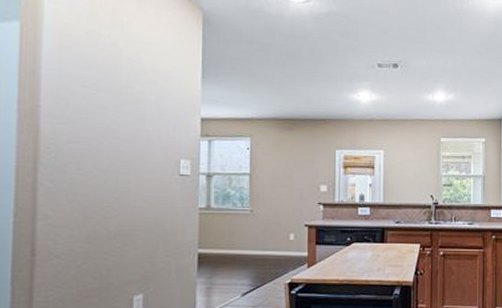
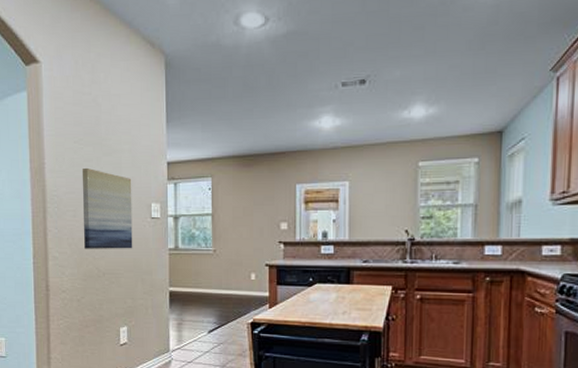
wall art: none [90,115,157,208] -> present [82,167,133,249]

